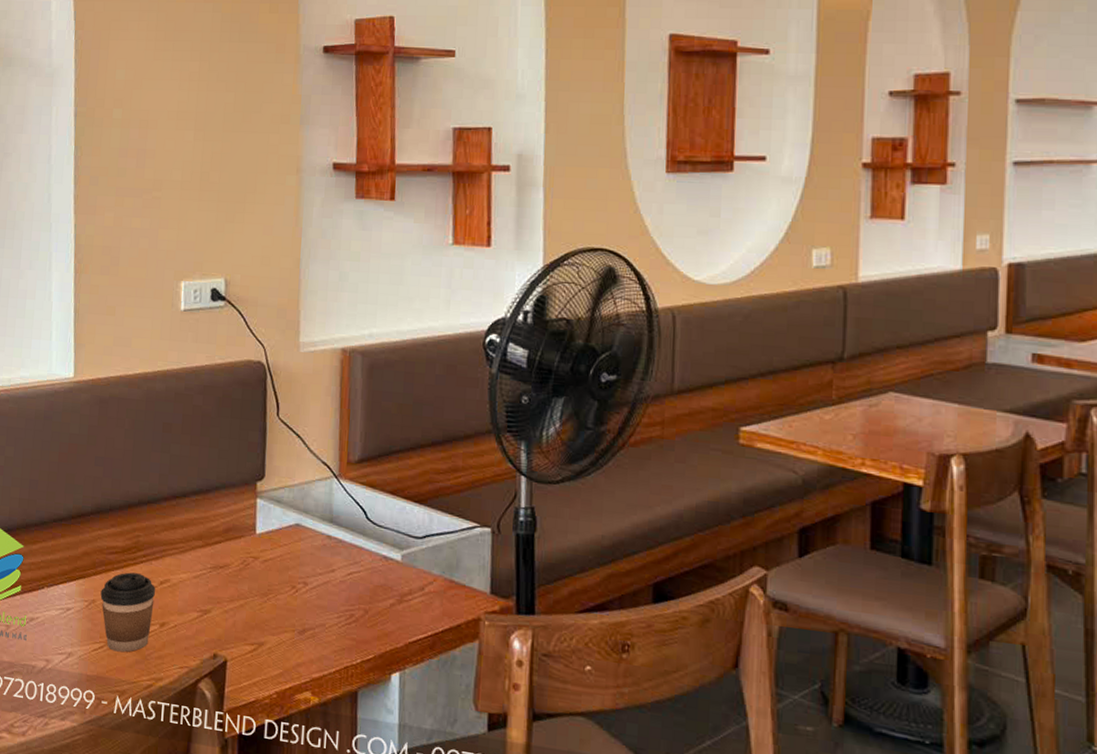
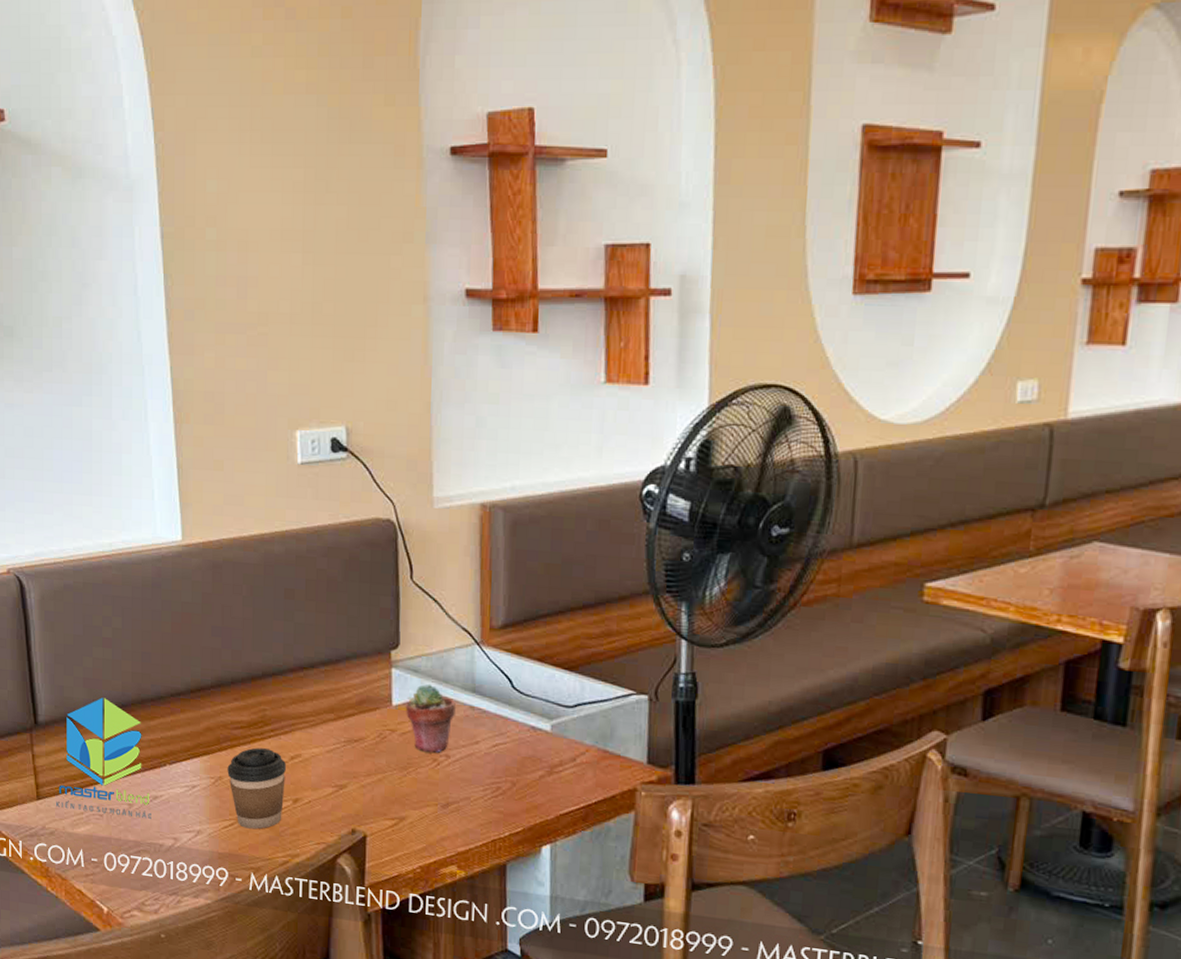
potted succulent: none [267,514,314,580] -> present [405,684,456,753]

